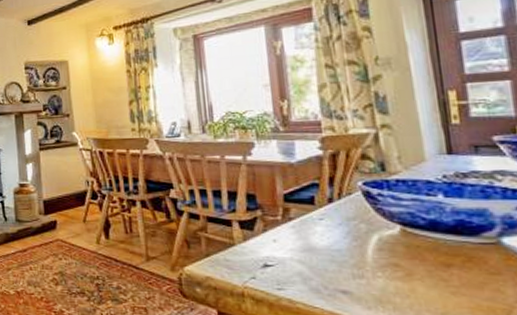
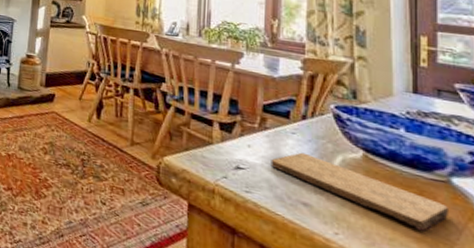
cutting board: none [300,238,503,300] -> present [270,152,448,232]

